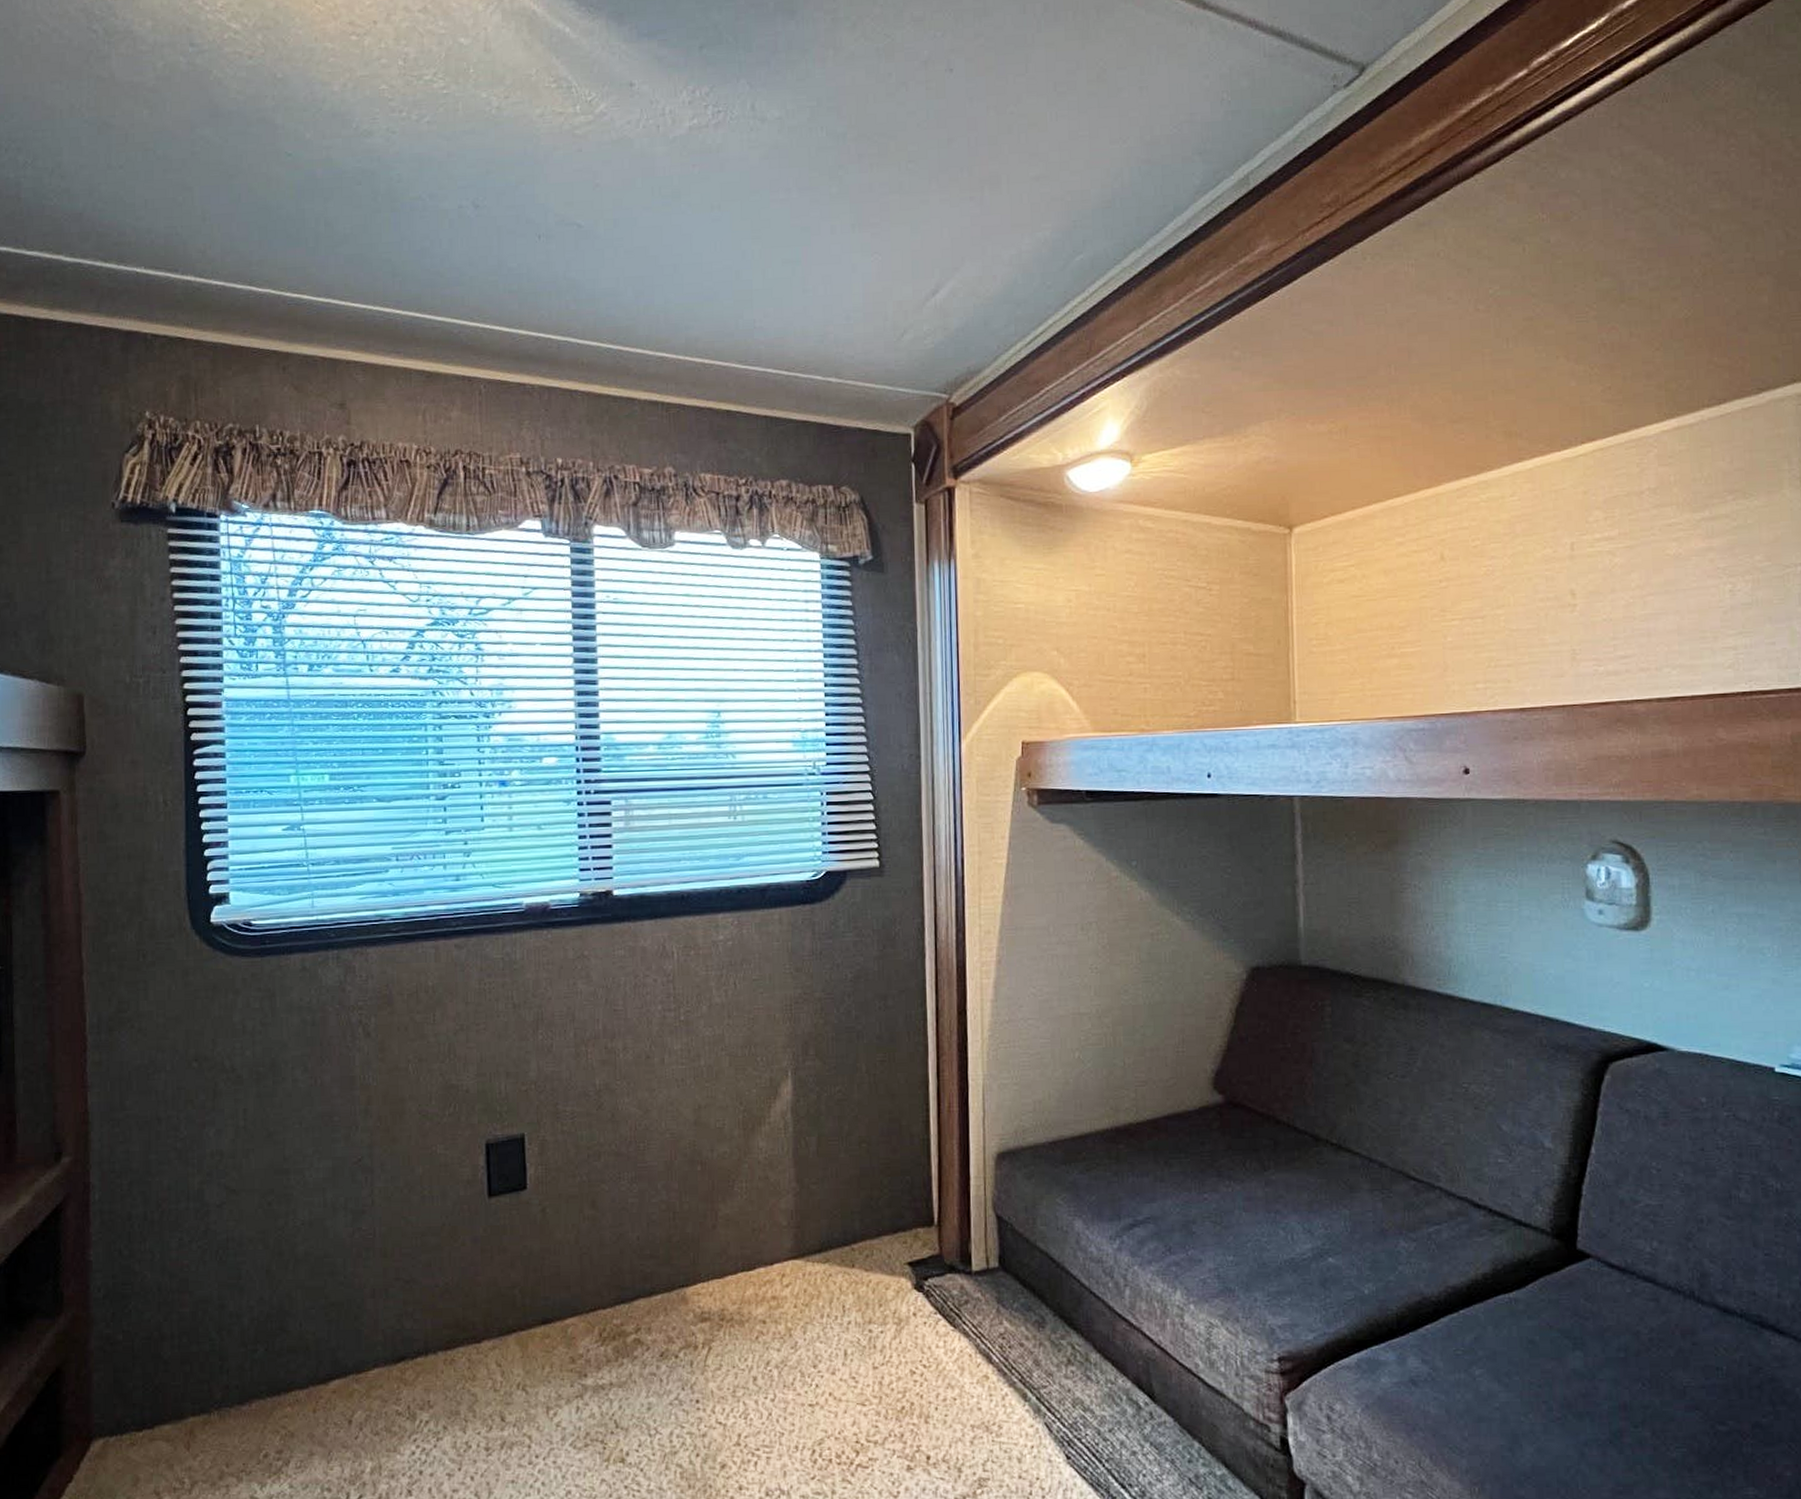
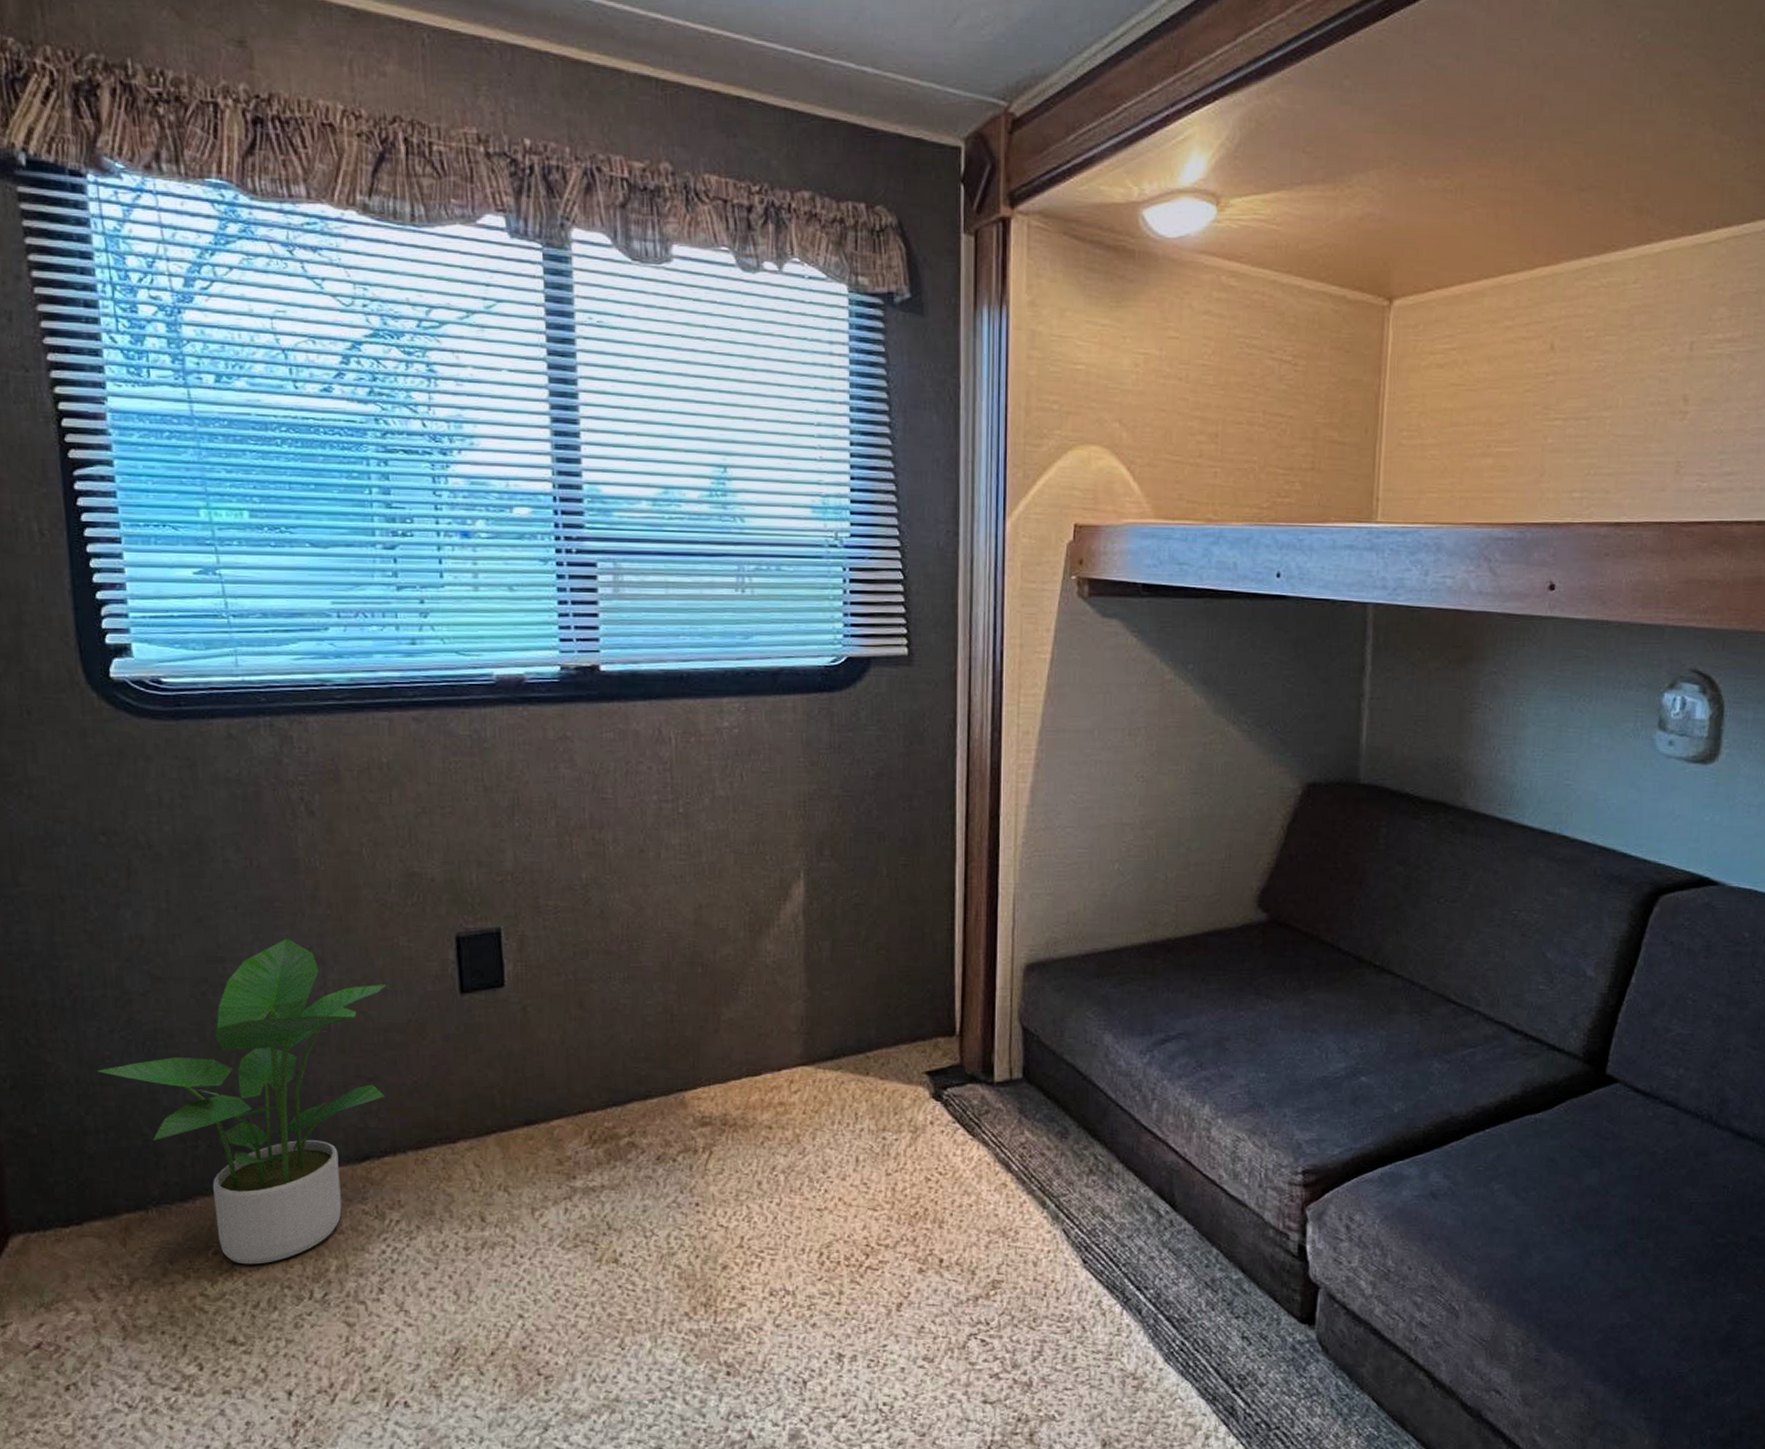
potted plant: none [175,1149,425,1467] -> present [96,938,387,1265]

